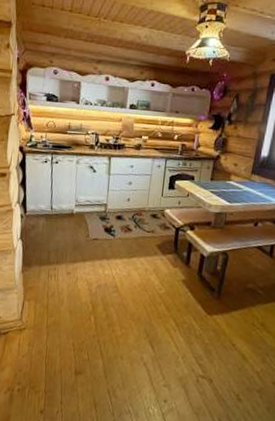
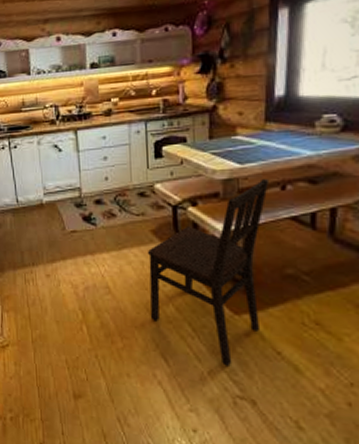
dining chair: none [145,216,247,353] -> present [148,179,269,366]

